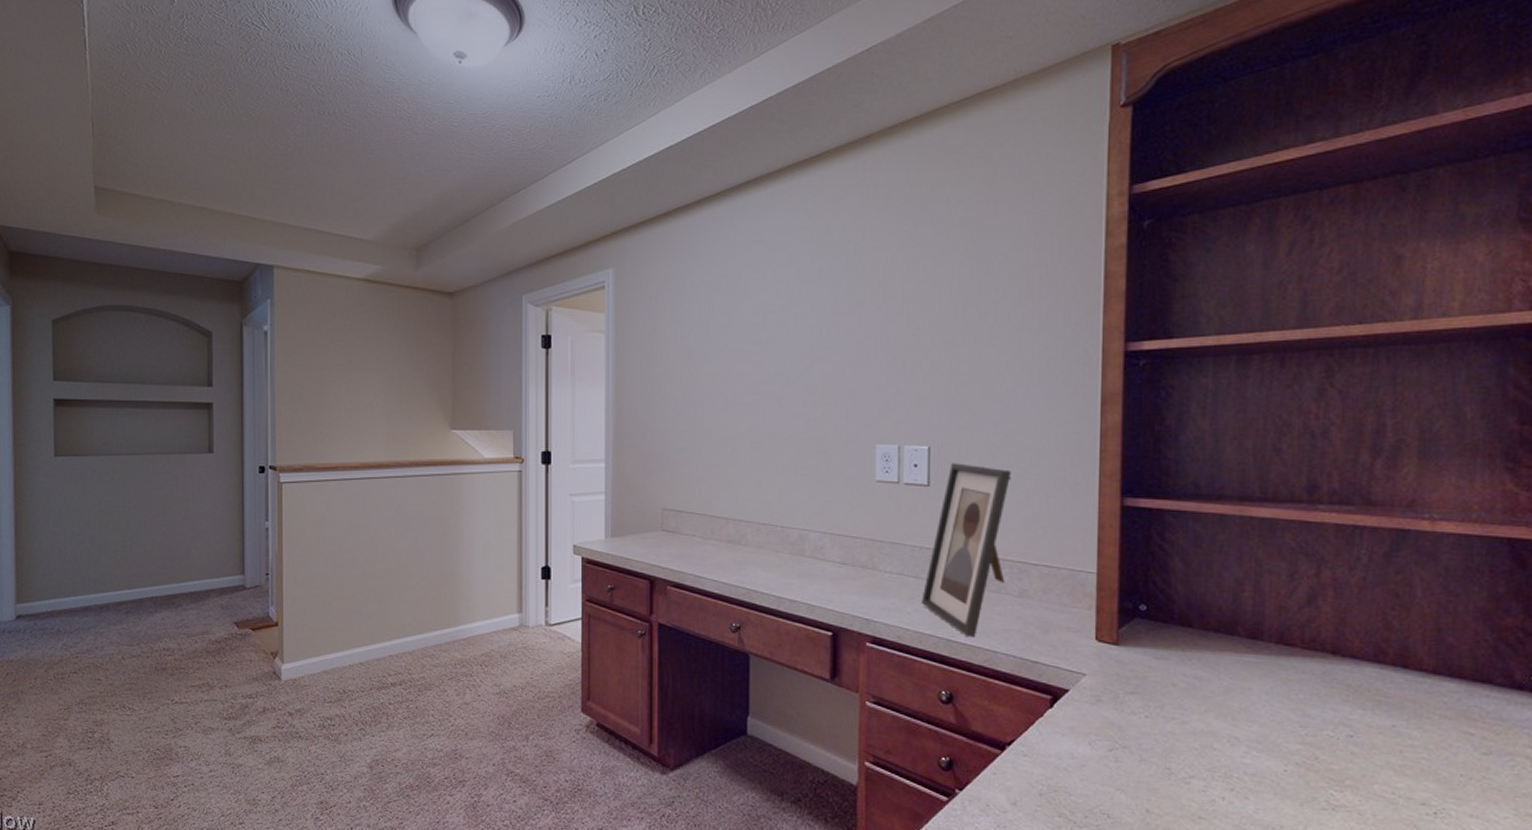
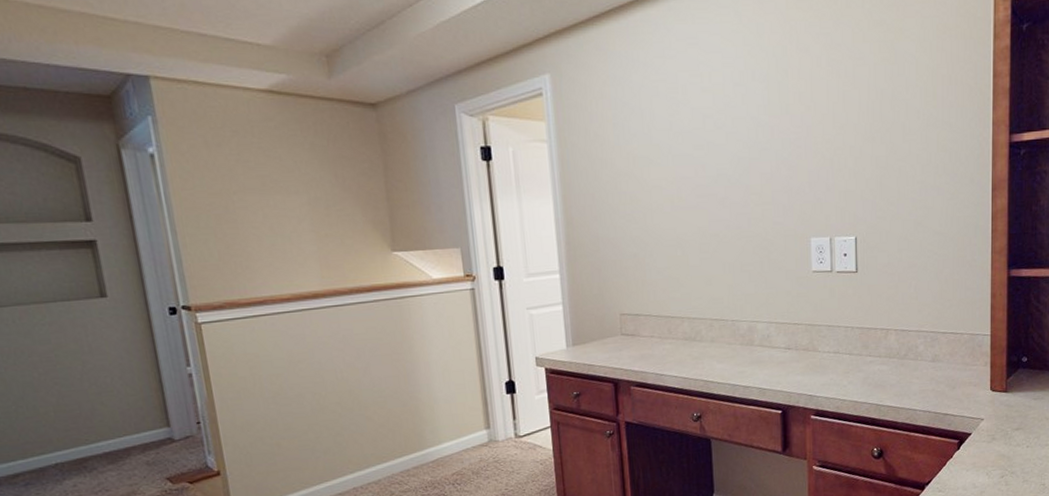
picture frame: present [921,463,1012,638] -> none [855,250,924,401]

